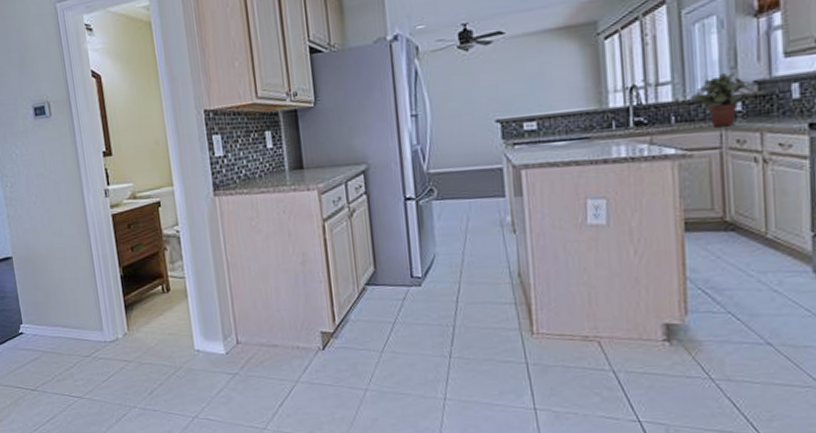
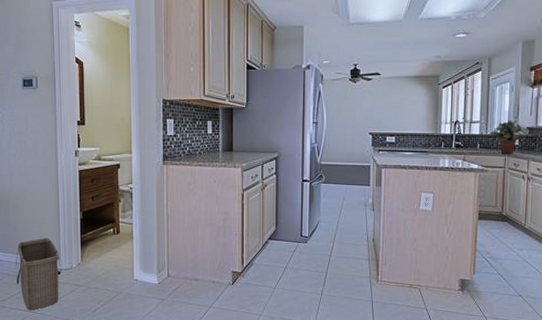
basket: none [51,302,107,396] -> present [16,237,62,311]

